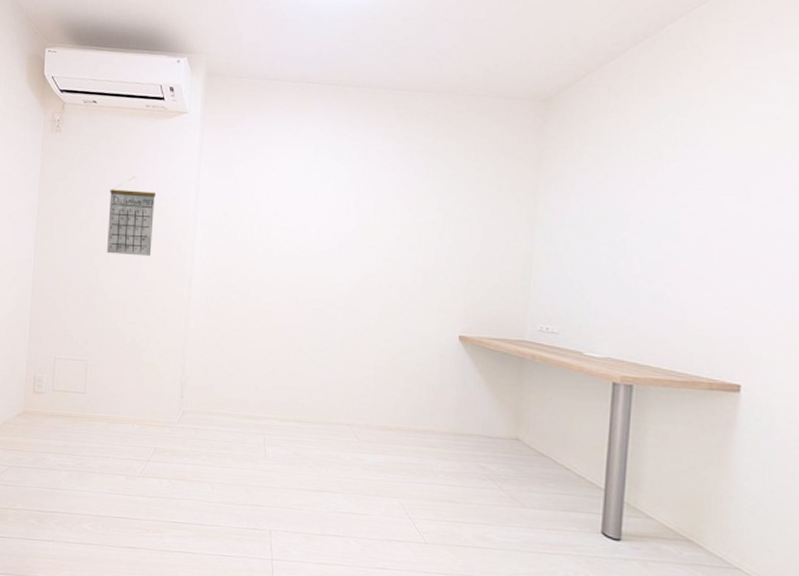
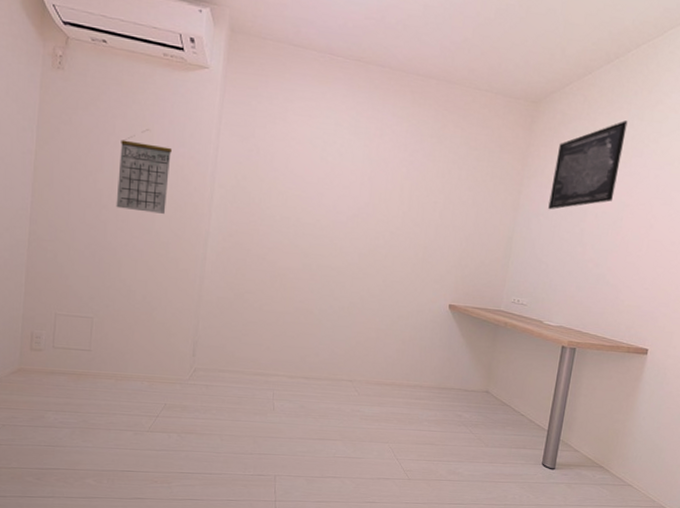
wall art: none [575,107,671,220] -> present [548,121,628,210]

